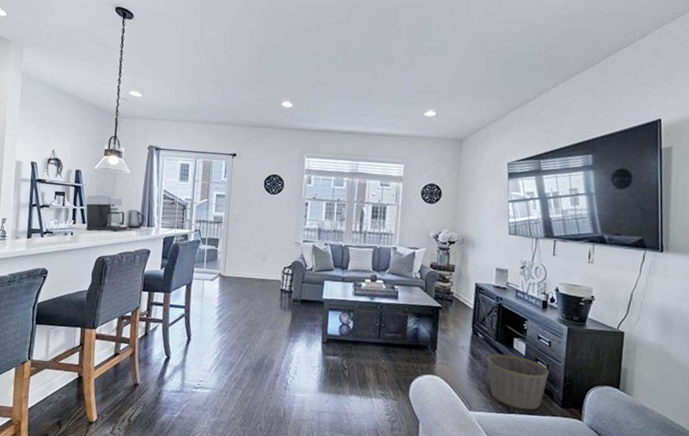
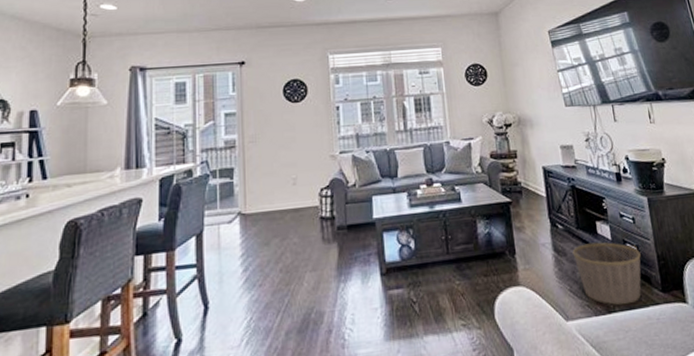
coffee maker: present [85,195,128,232] -> none [46,136,108,189]
kettle: present [125,209,145,231] -> none [103,148,132,178]

